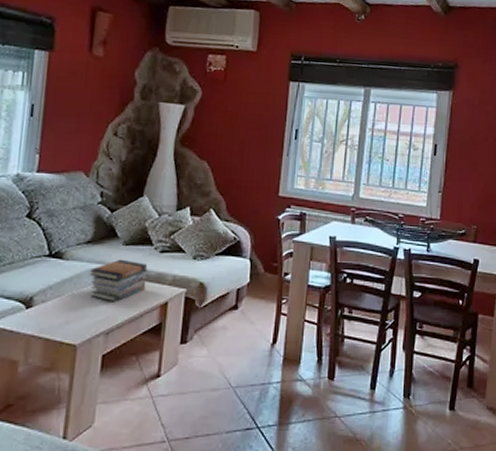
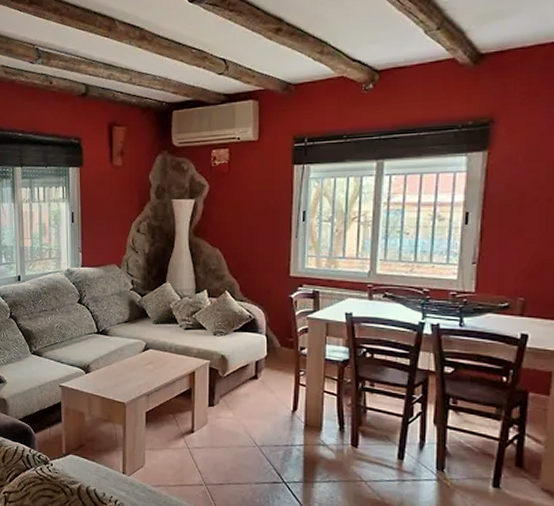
book stack: present [88,259,148,303] -> none [129,335,175,371]

